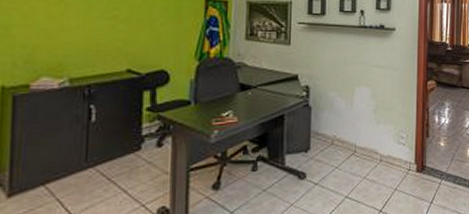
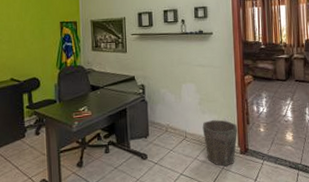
waste bin: none [375,131,416,187] -> present [202,120,238,167]

